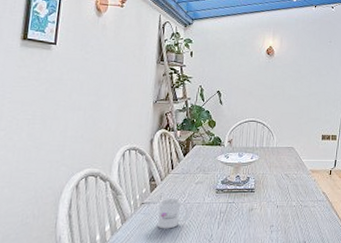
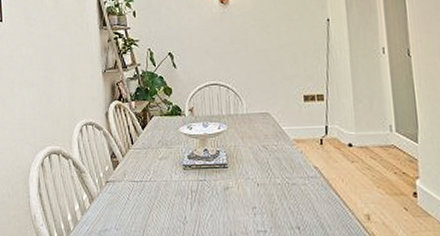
mug: present [158,198,189,229] -> none [125,175,156,210]

